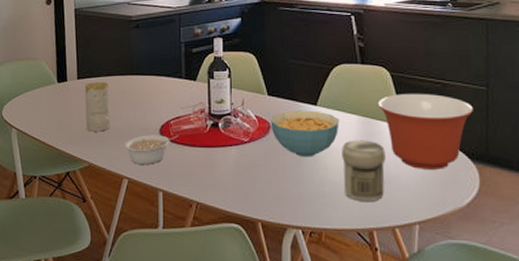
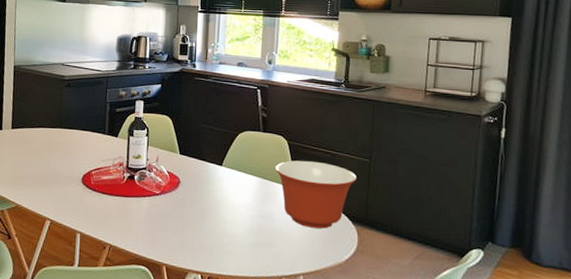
candle: present [85,81,110,132] -> none [16,131,40,177]
legume: present [123,135,179,164] -> none [48,182,99,209]
cereal bowl: present [270,110,340,157] -> none [180,169,241,211]
jar: present [342,140,386,201] -> none [241,198,278,253]

